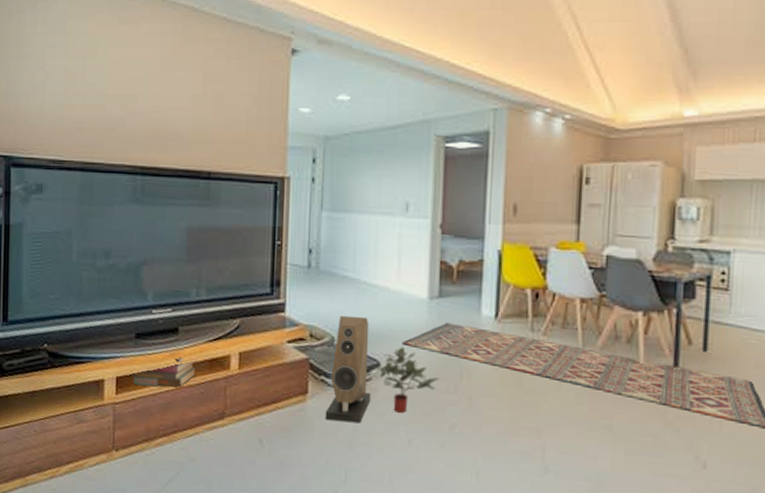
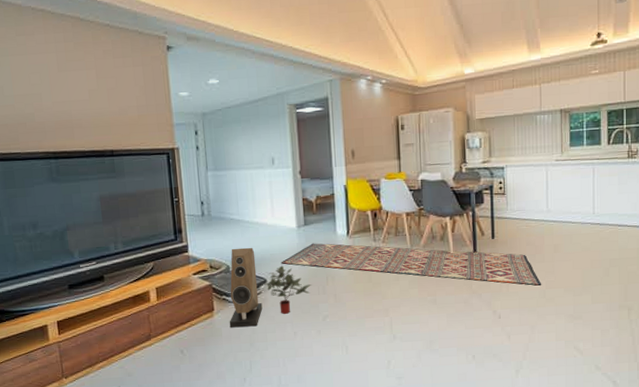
books: present [131,358,197,388] -> none [69,298,122,325]

